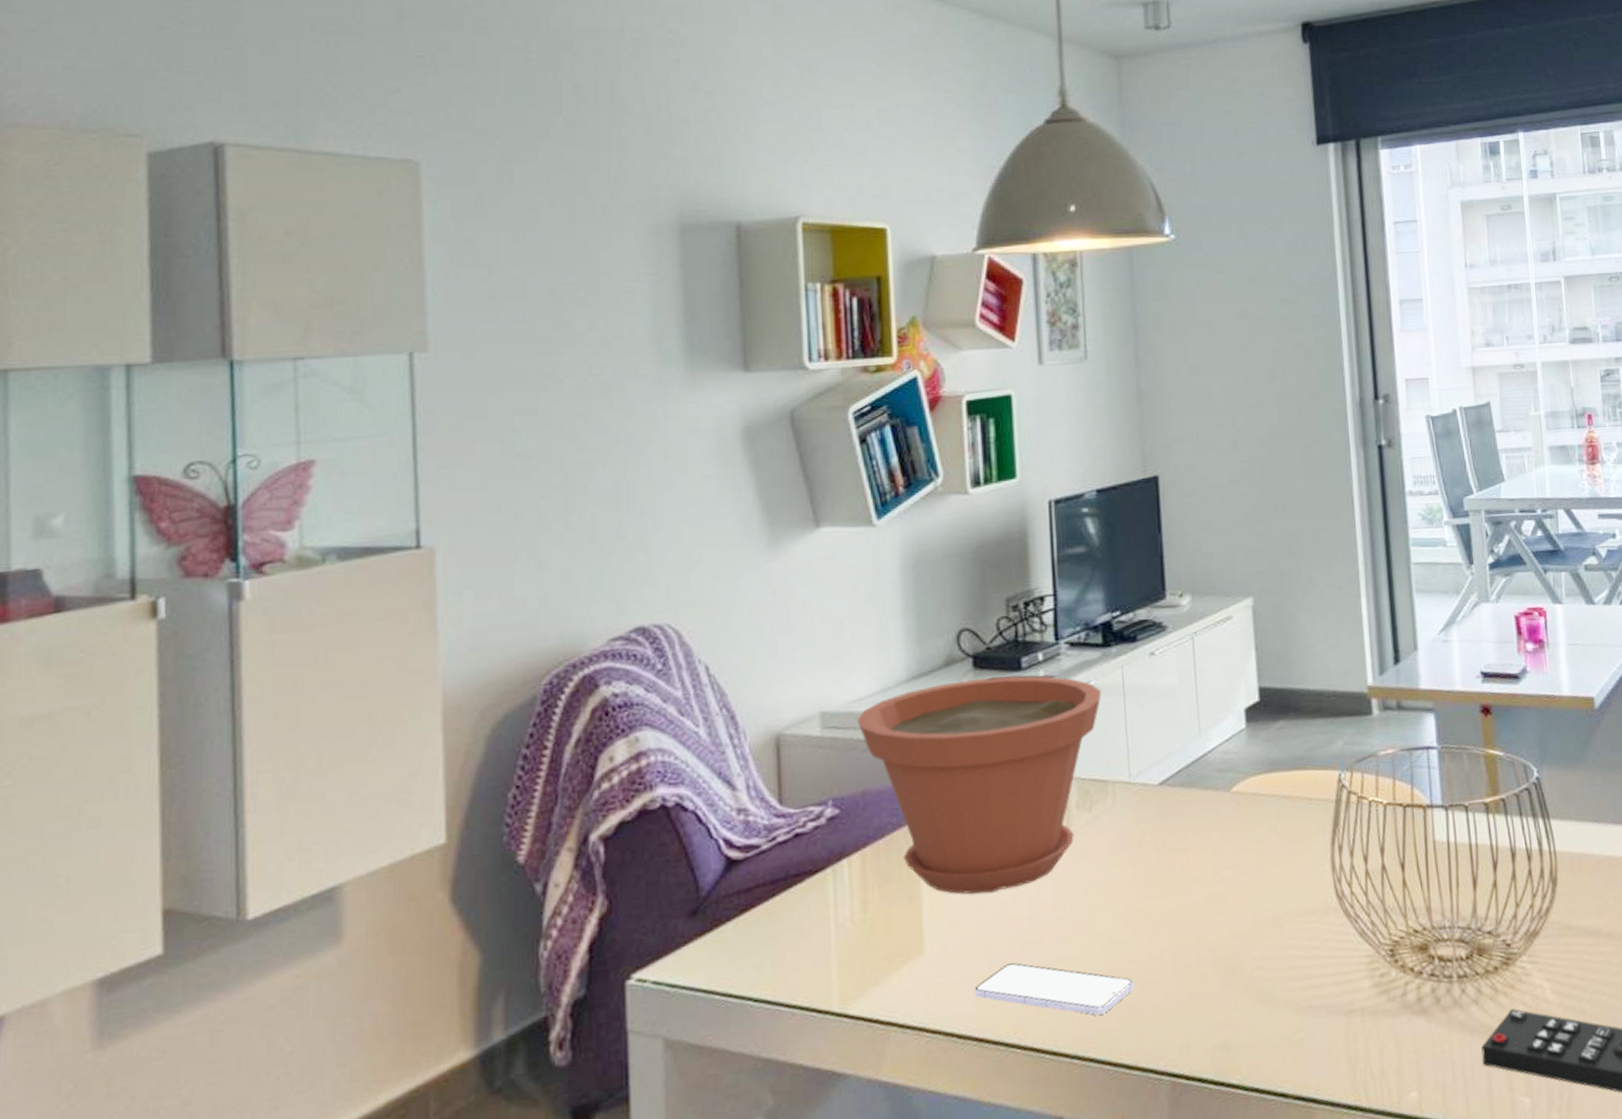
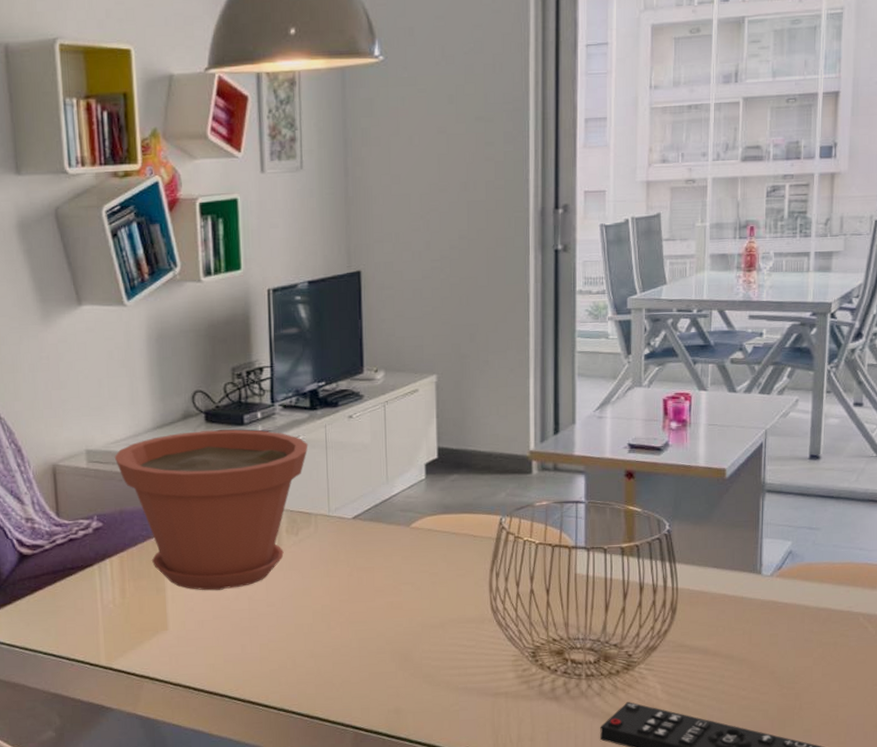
smartphone: present [973,963,1134,1015] -> none [205,641,328,682]

